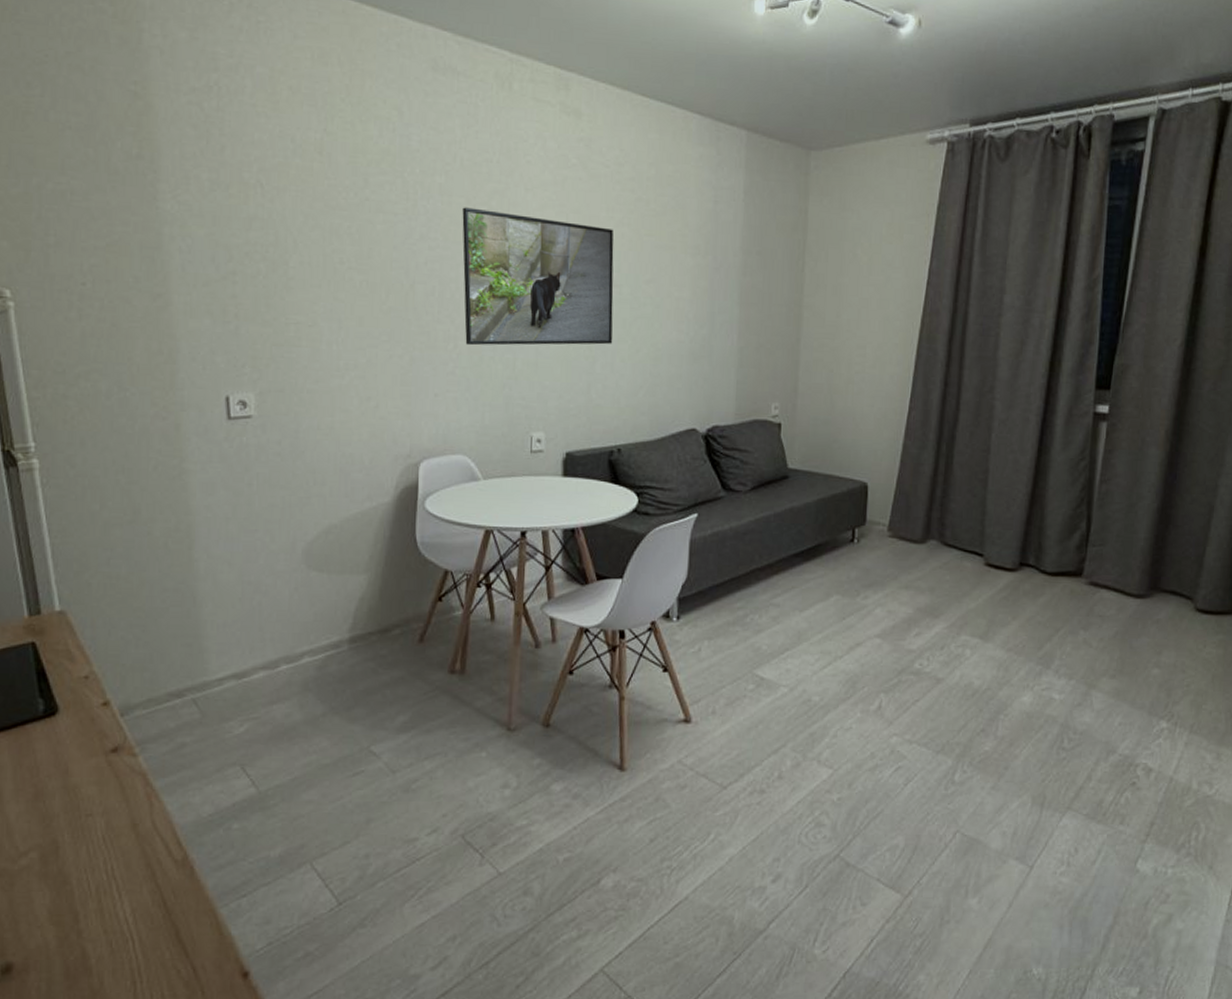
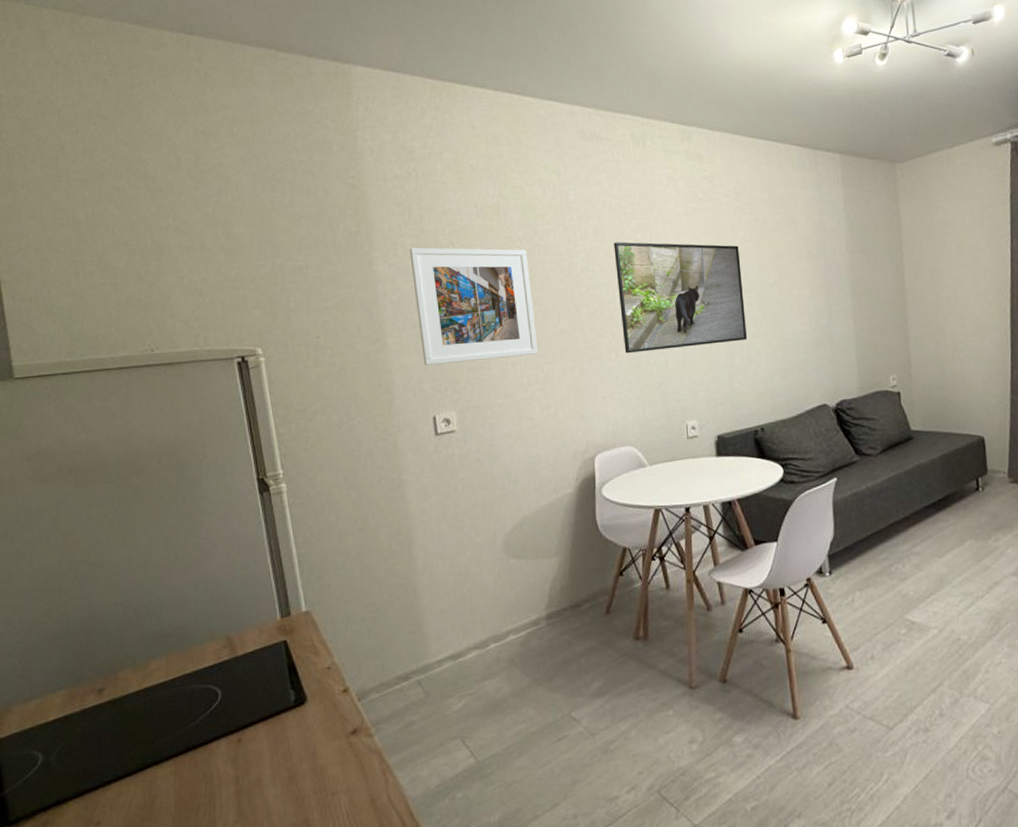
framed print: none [205,184,360,335] -> present [409,247,538,366]

